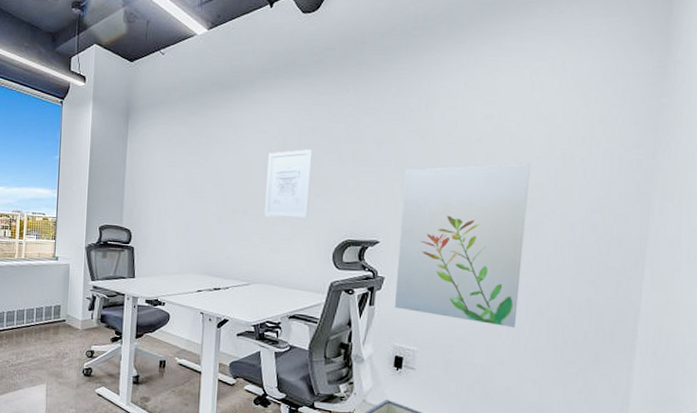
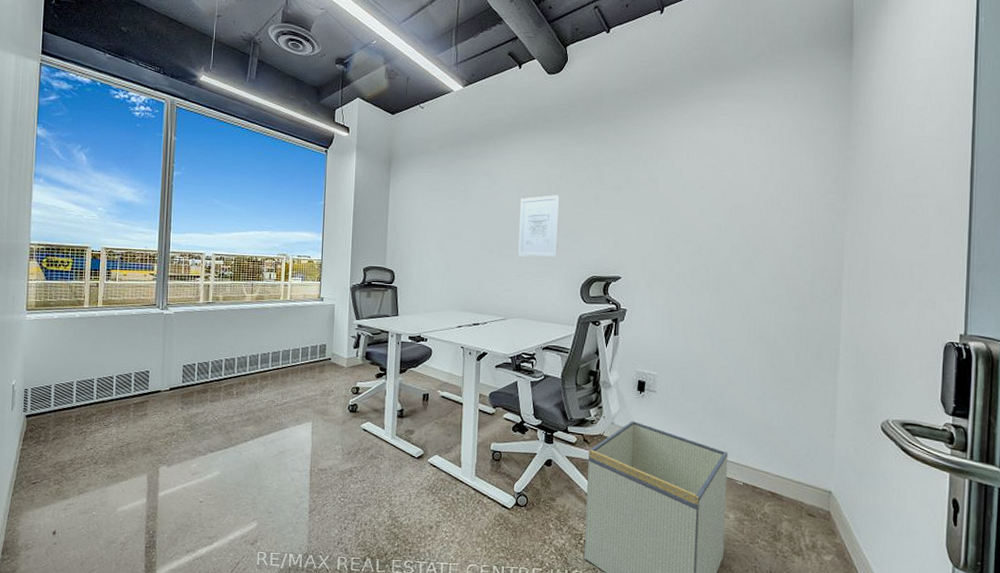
wall art: present [395,163,531,327] -> none [637,206,746,351]

